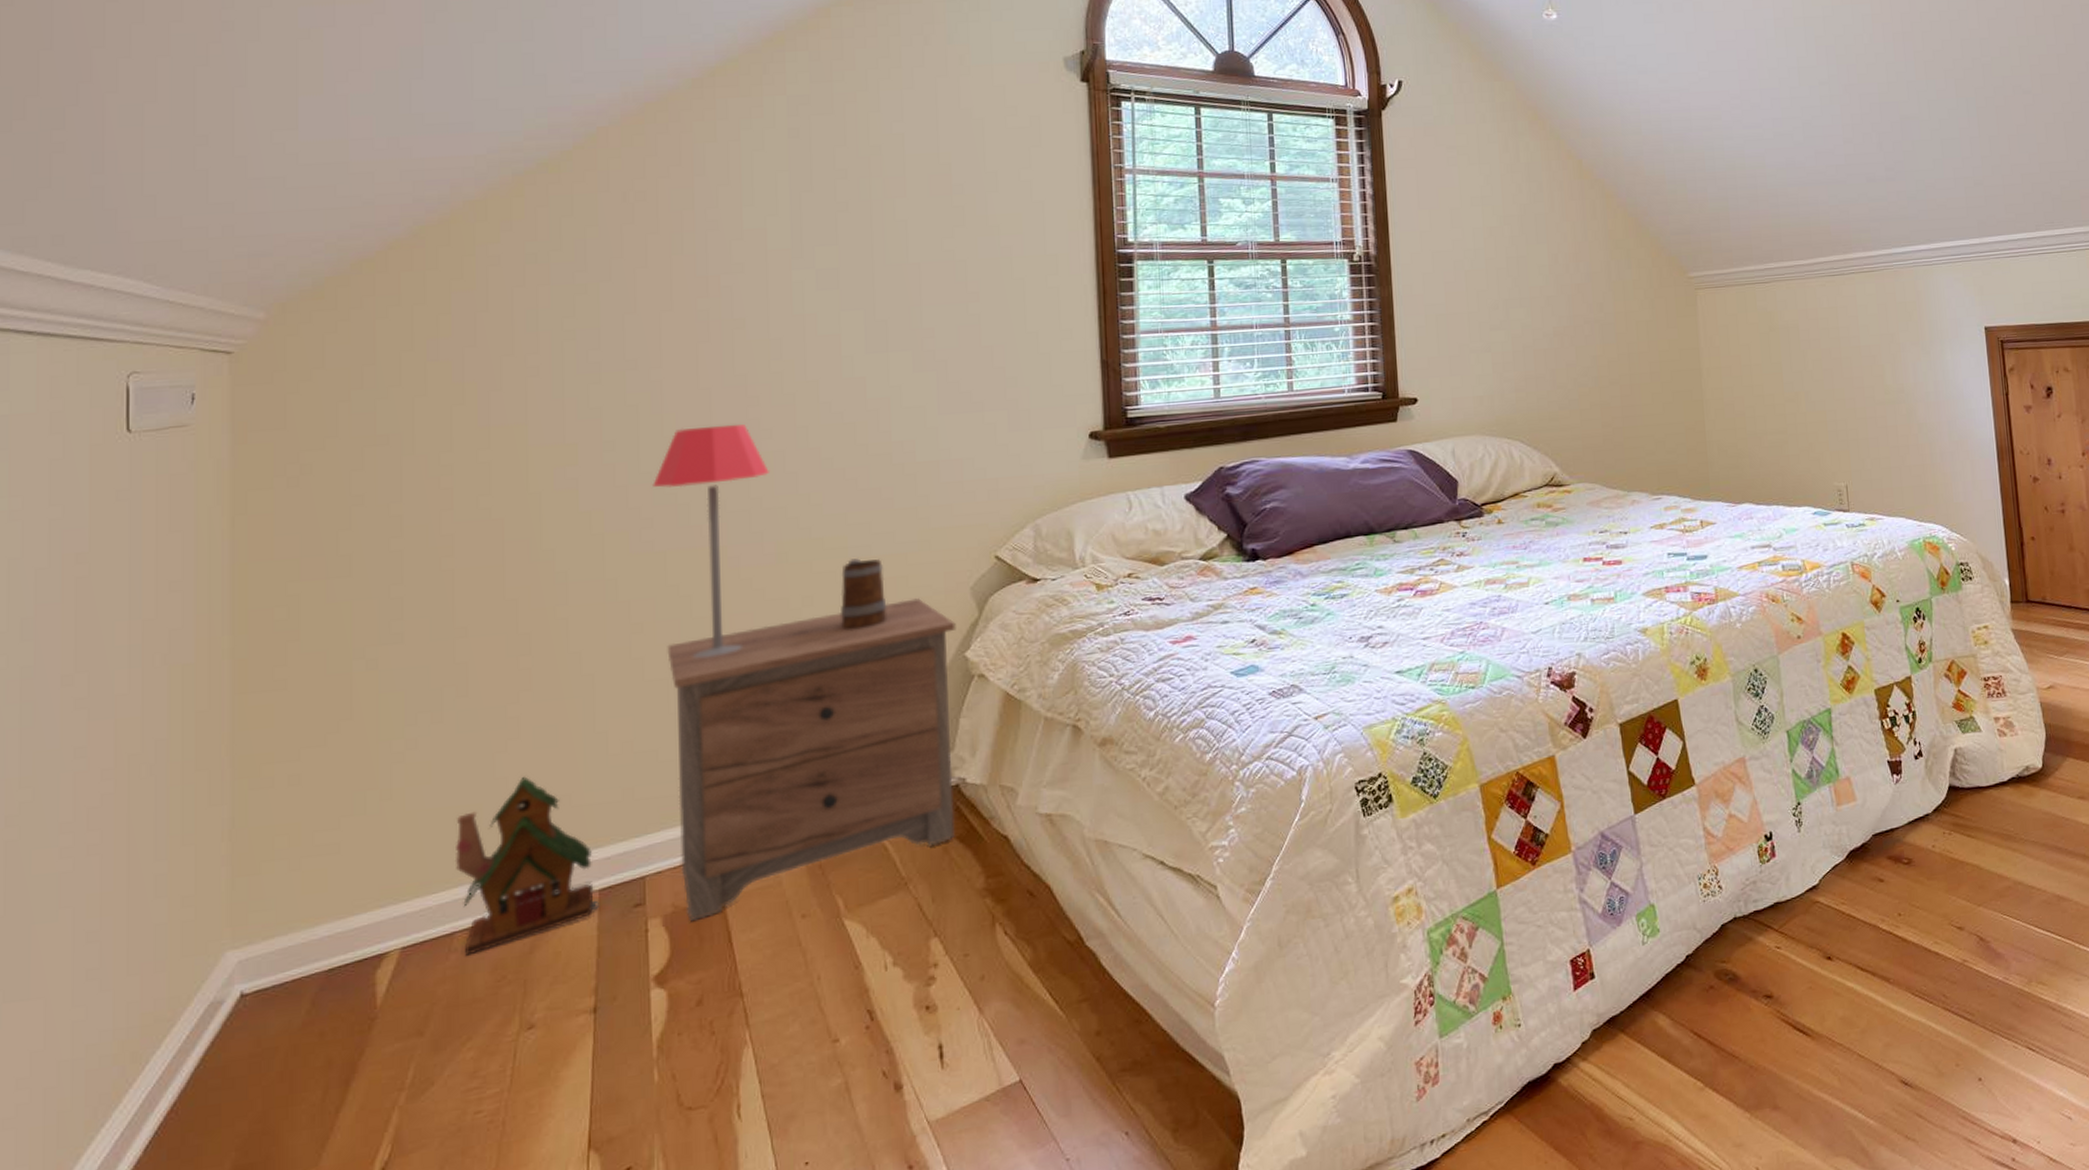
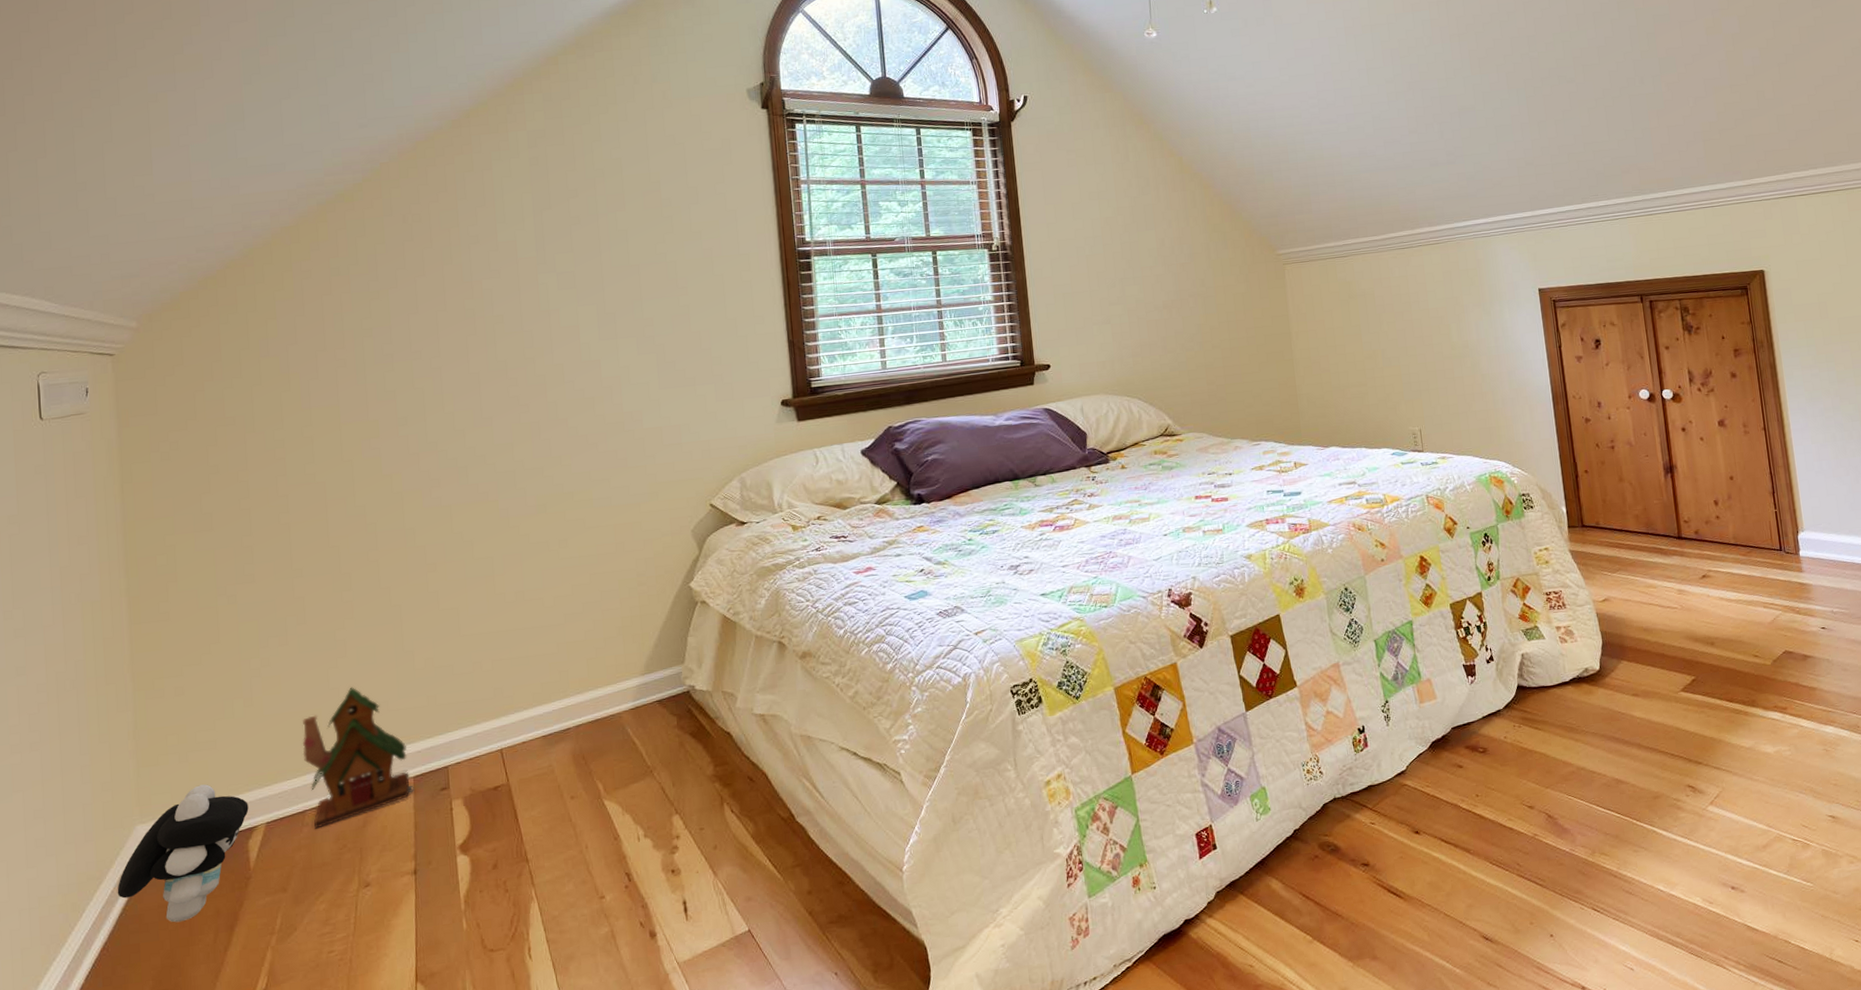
plush toy: none [194,899,379,1077] -> present [117,784,249,923]
table lamp: present [651,424,771,658] -> none [437,401,529,591]
nightstand: present [667,598,956,922] -> none [456,540,688,802]
mug: present [840,558,887,630] -> none [588,508,626,567]

